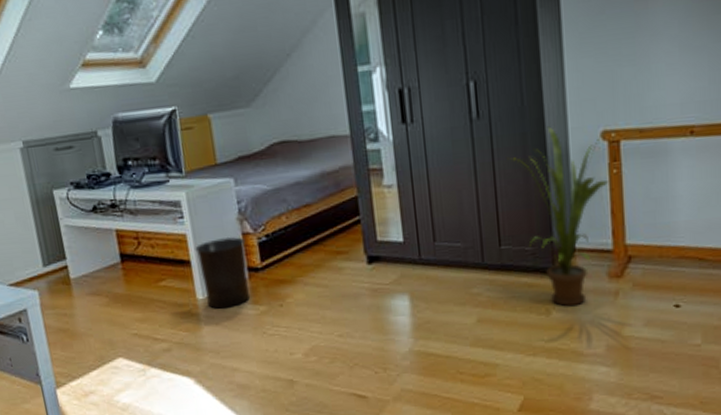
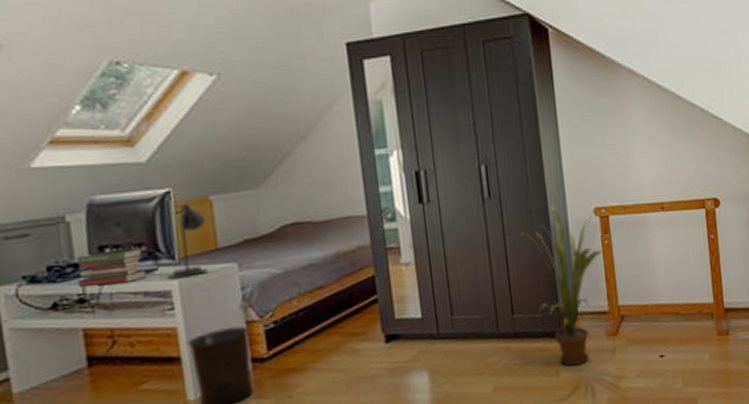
books: none [108,161,161,195] -> present [77,248,147,289]
desk lamp: none [176,120,210,191] -> present [166,203,209,280]

